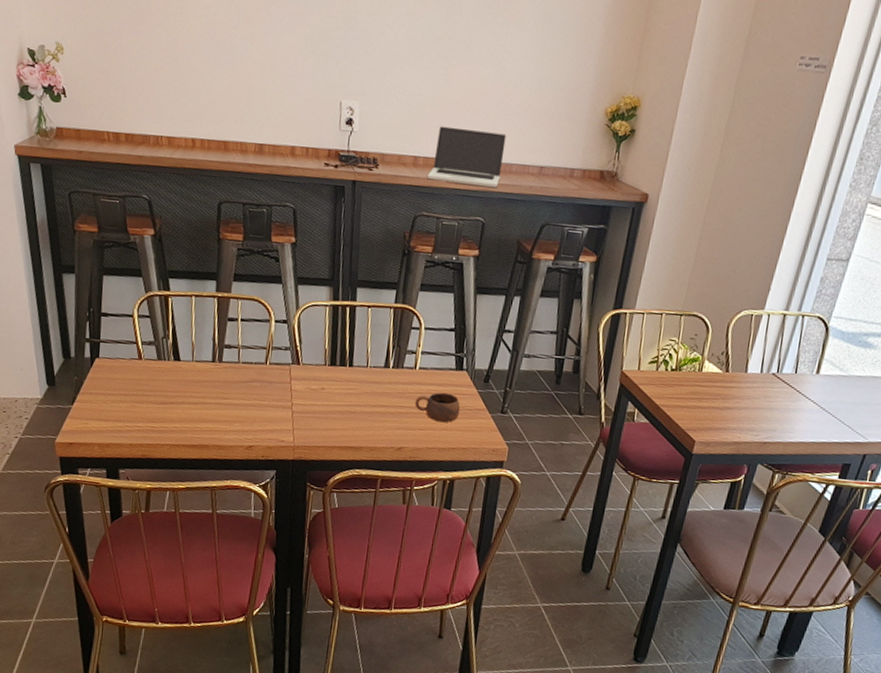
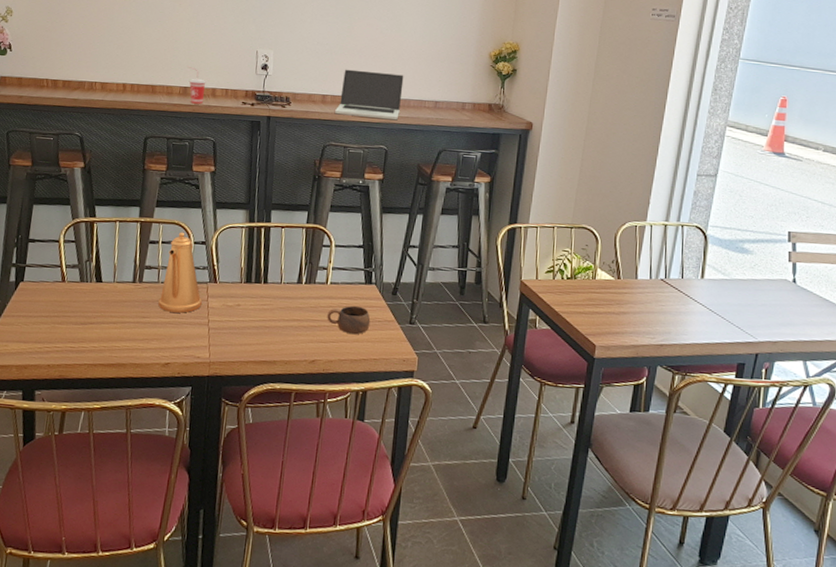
coffee pot: none [239,309,286,396] -> present [158,232,203,313]
beverage cup: none [262,118,284,165] -> present [187,66,206,104]

